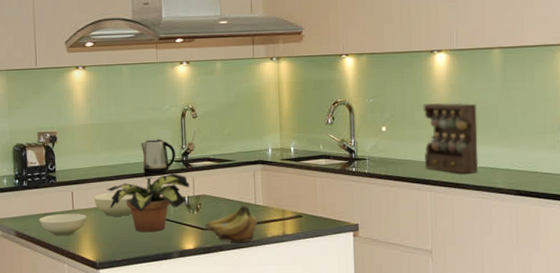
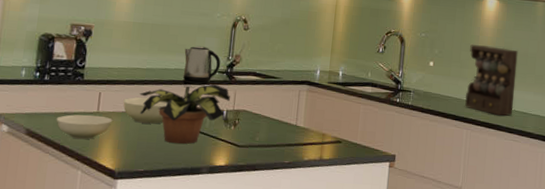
fruit: present [204,205,258,243] -> none [240,125,296,164]

